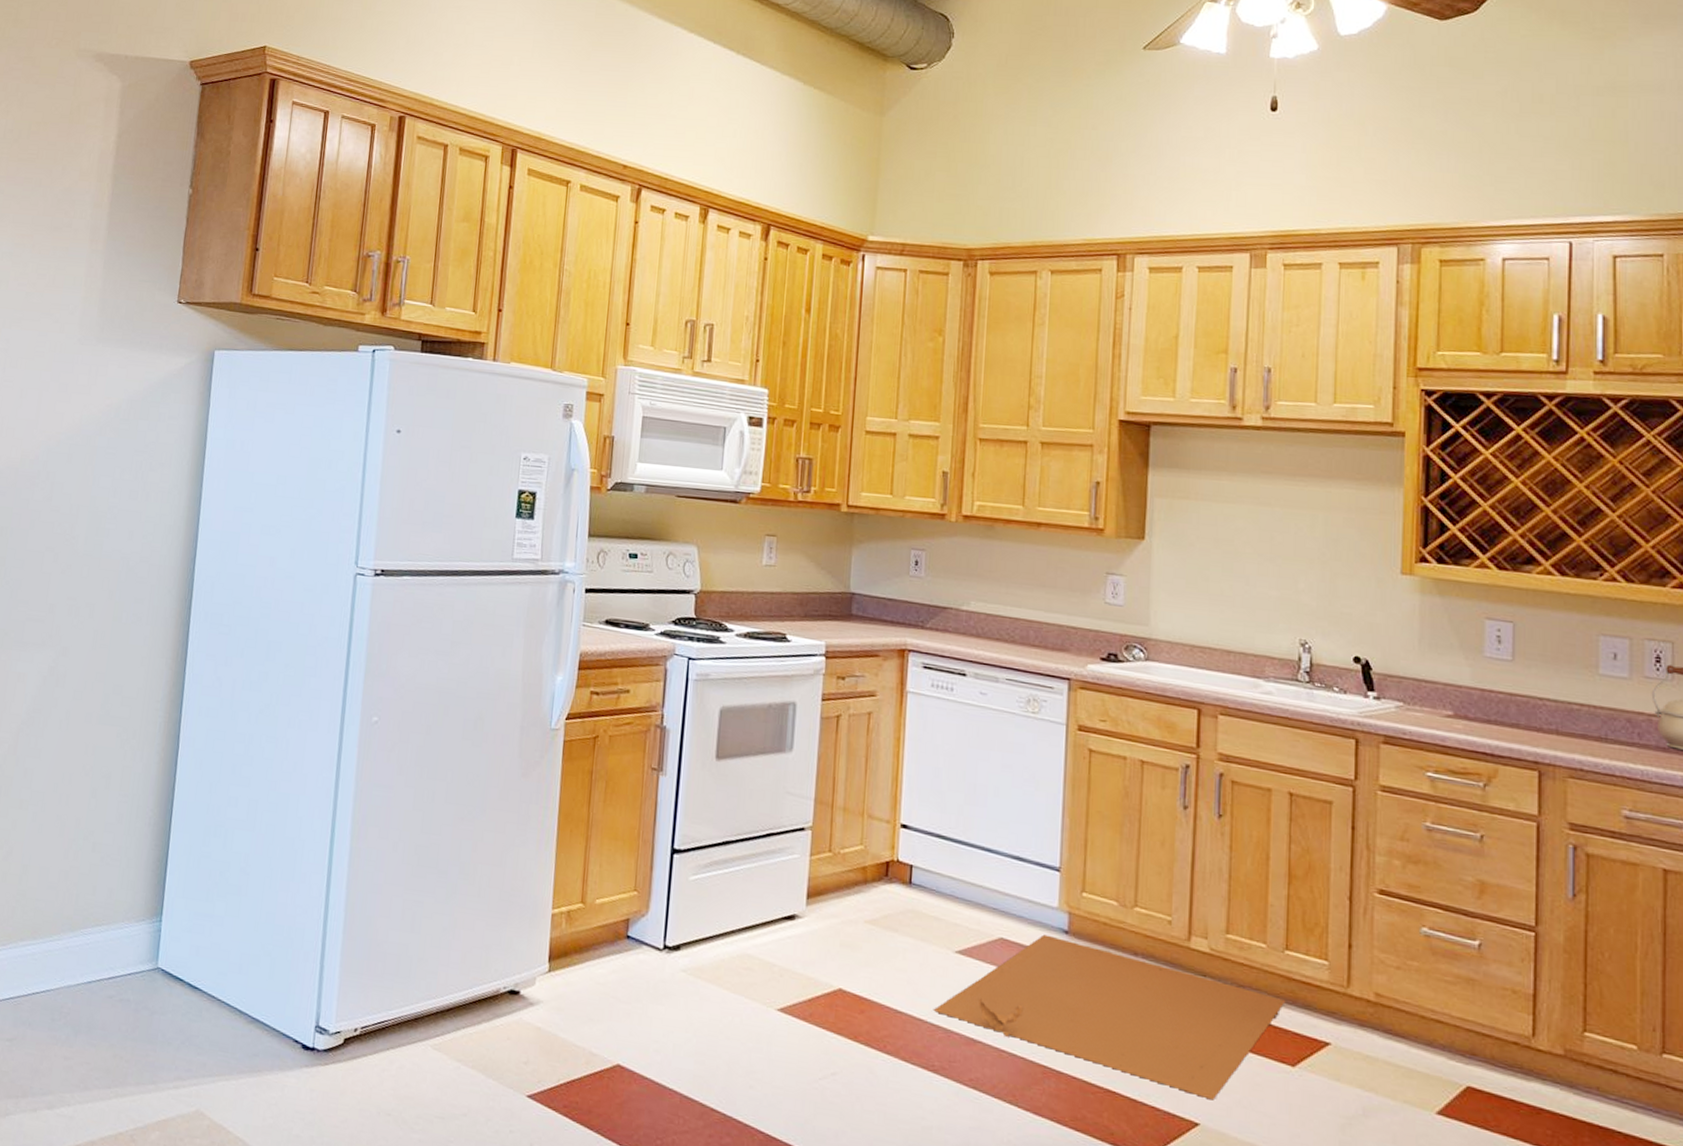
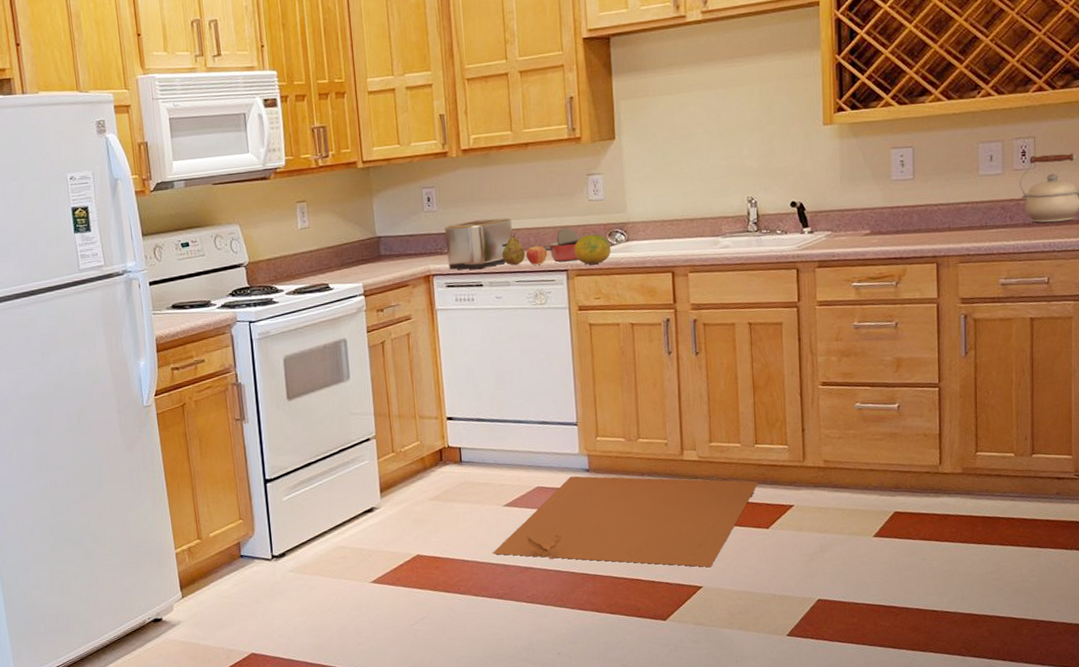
toaster: none [928,596,1010,656] -> present [445,217,512,270]
fruit: none [993,623,1022,661] -> present [502,234,526,266]
fruit: none [1022,640,1048,666] -> present [525,245,547,265]
saucepan: none [1044,628,1089,670] -> present [543,227,579,262]
fruit: none [1081,642,1126,680] -> present [574,234,611,265]

